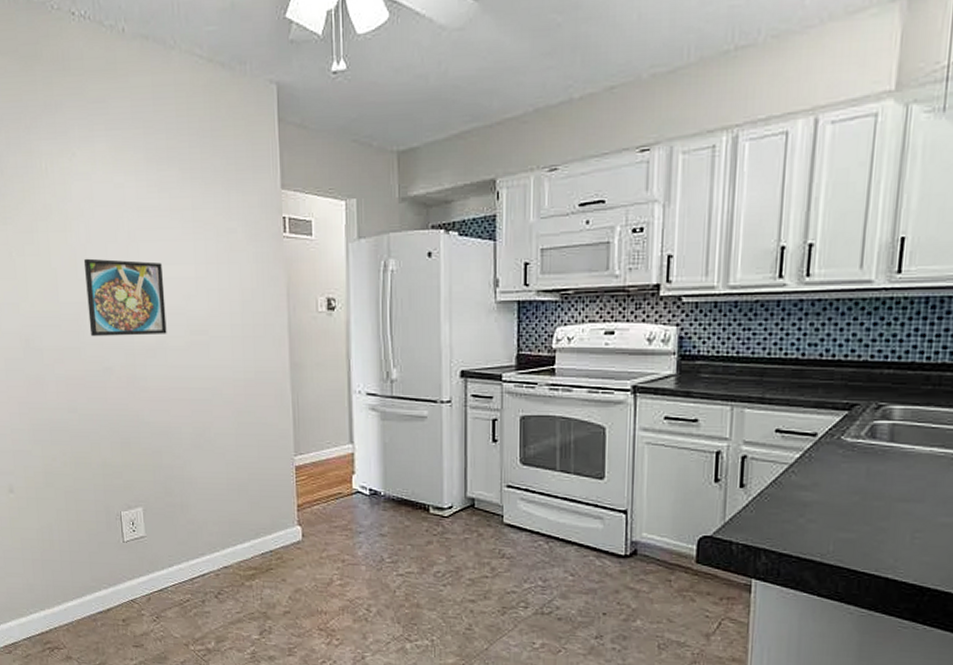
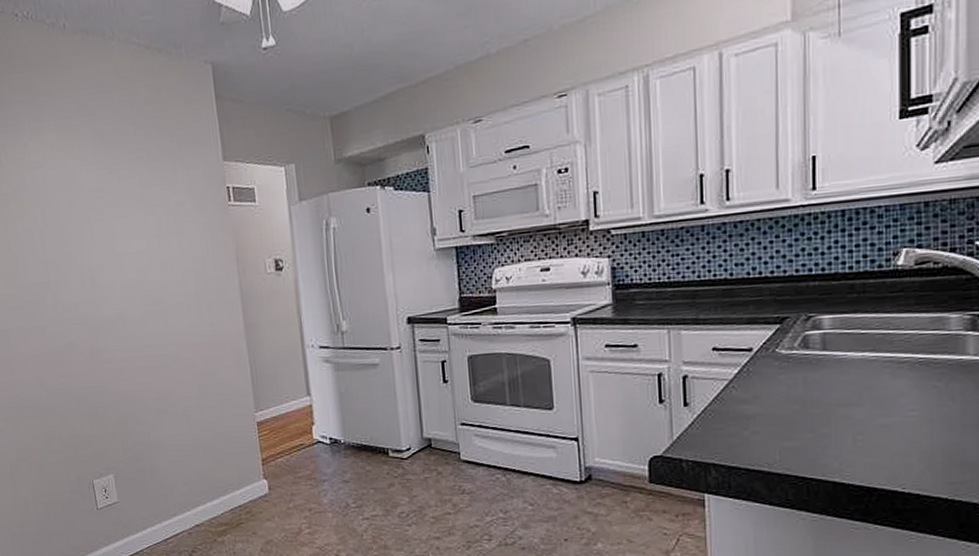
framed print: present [83,258,167,336] -> none [41,239,125,314]

